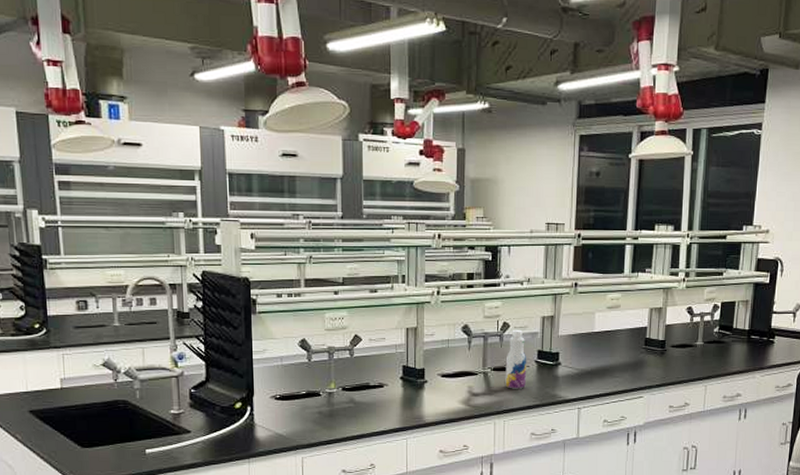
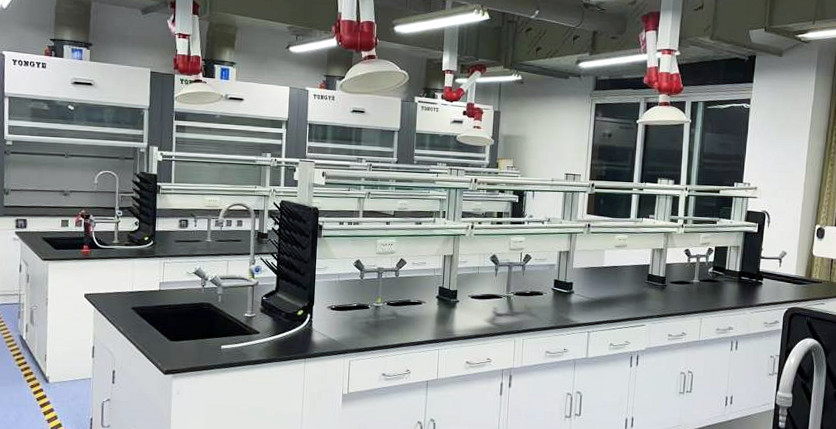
beverage bottle: present [505,329,527,389] -> none [525,261,545,312]

